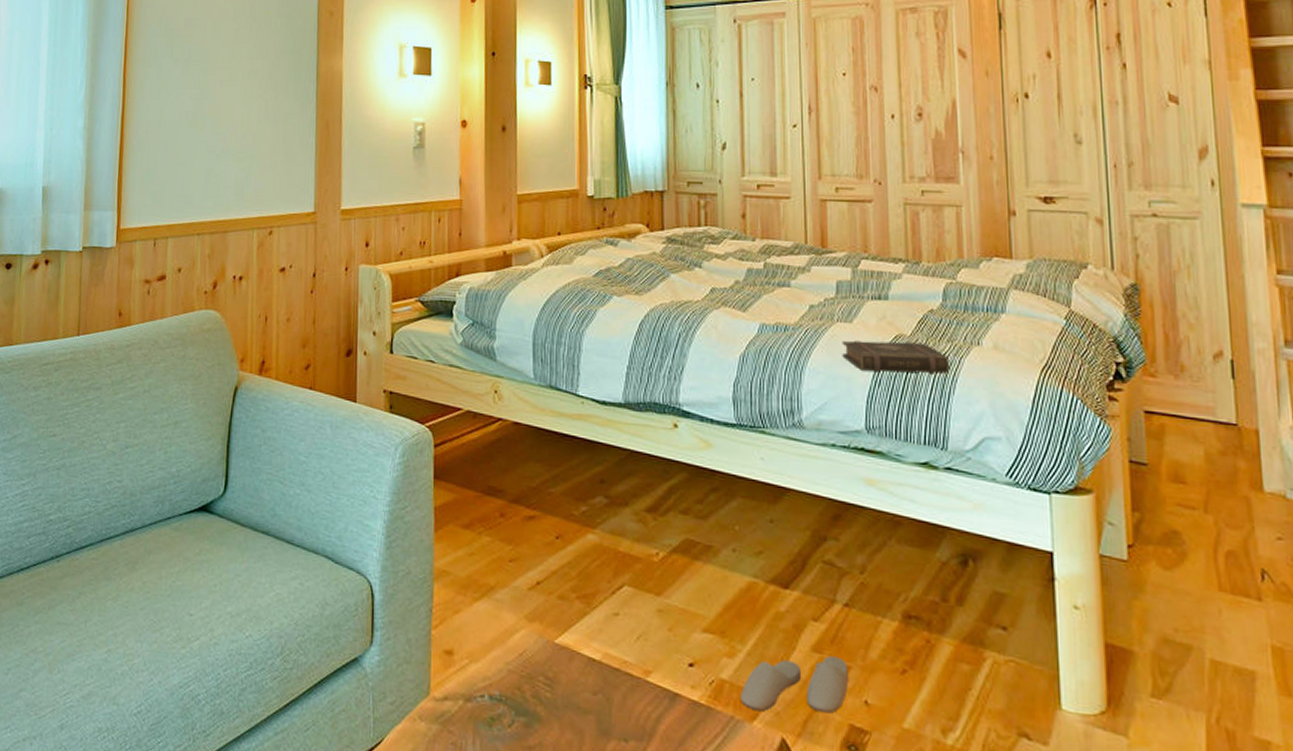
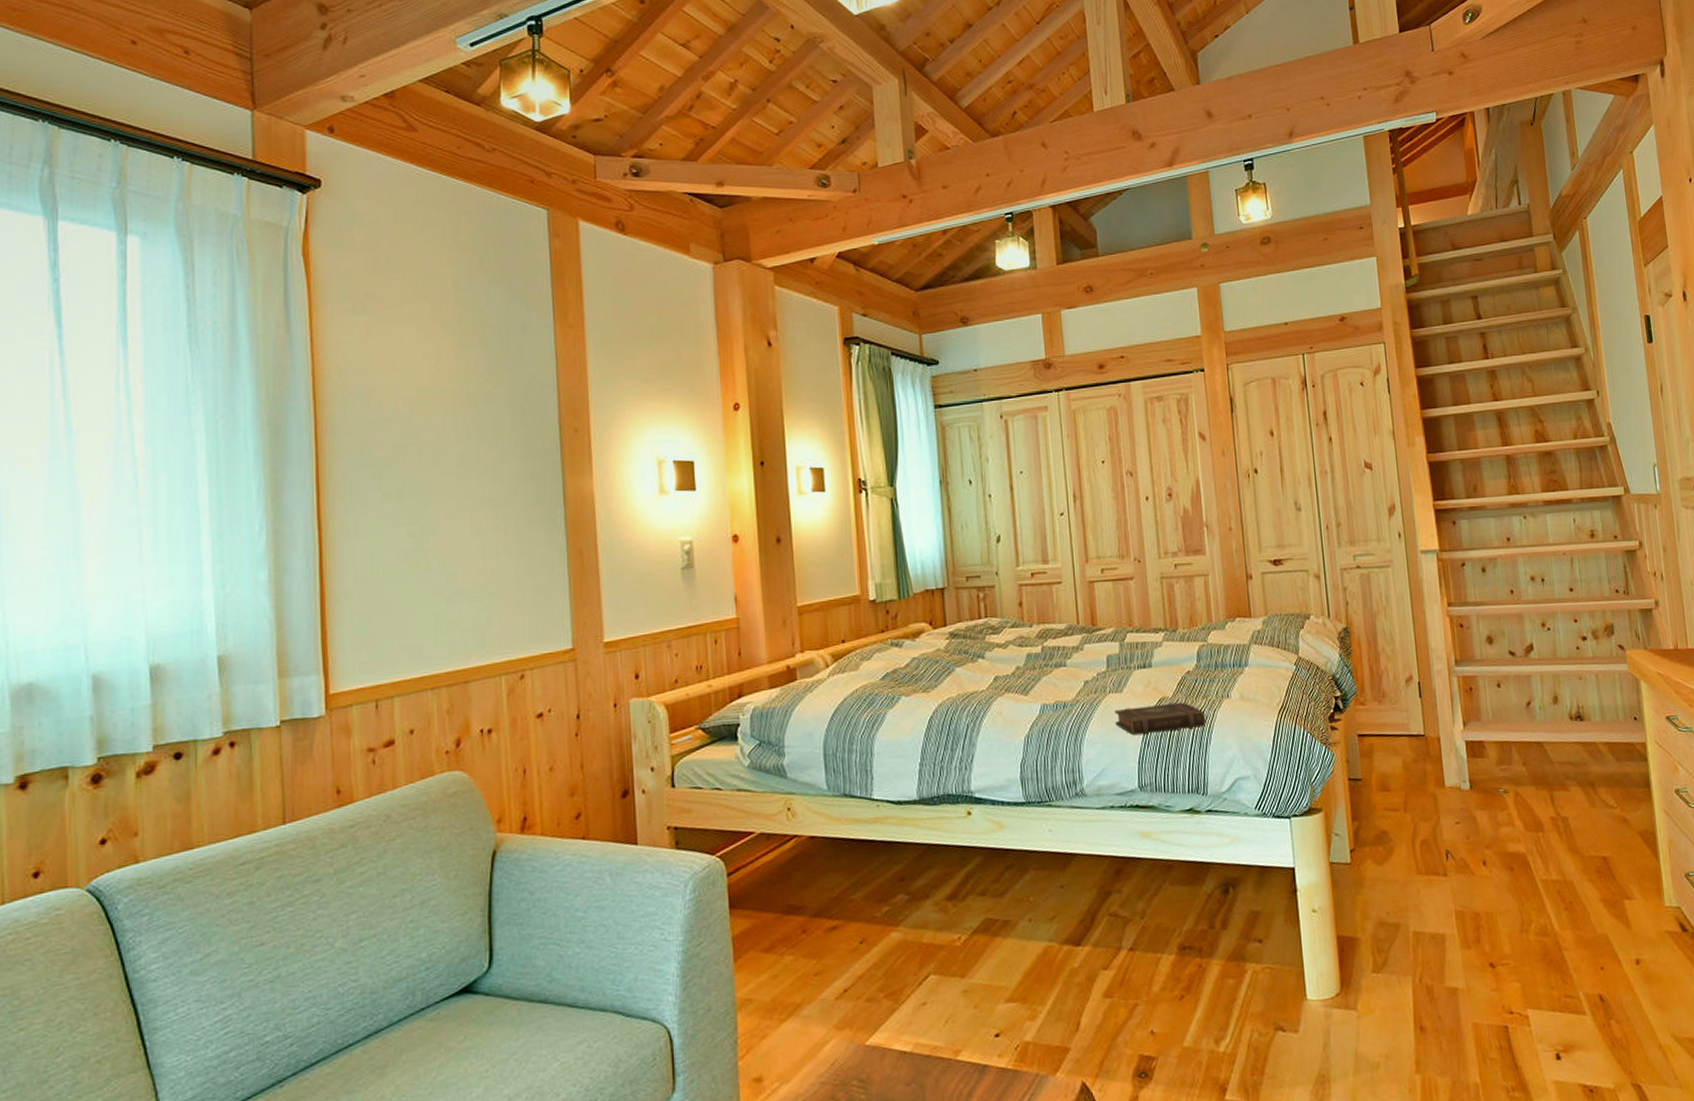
slippers: present [740,655,849,714] -> none [1043,997,1137,1064]

